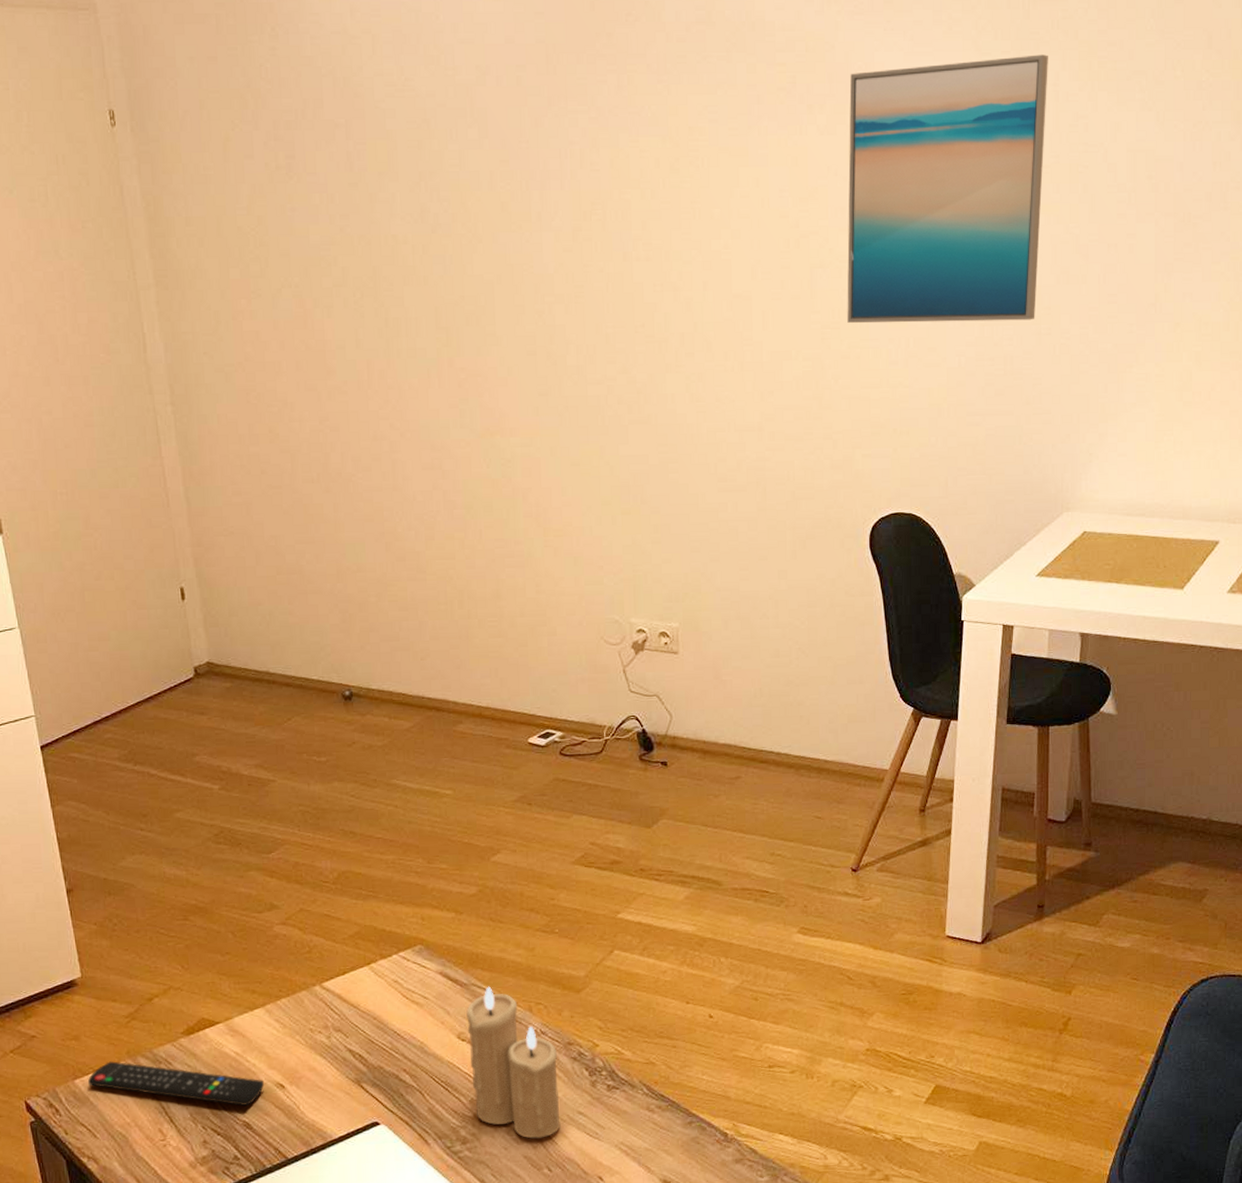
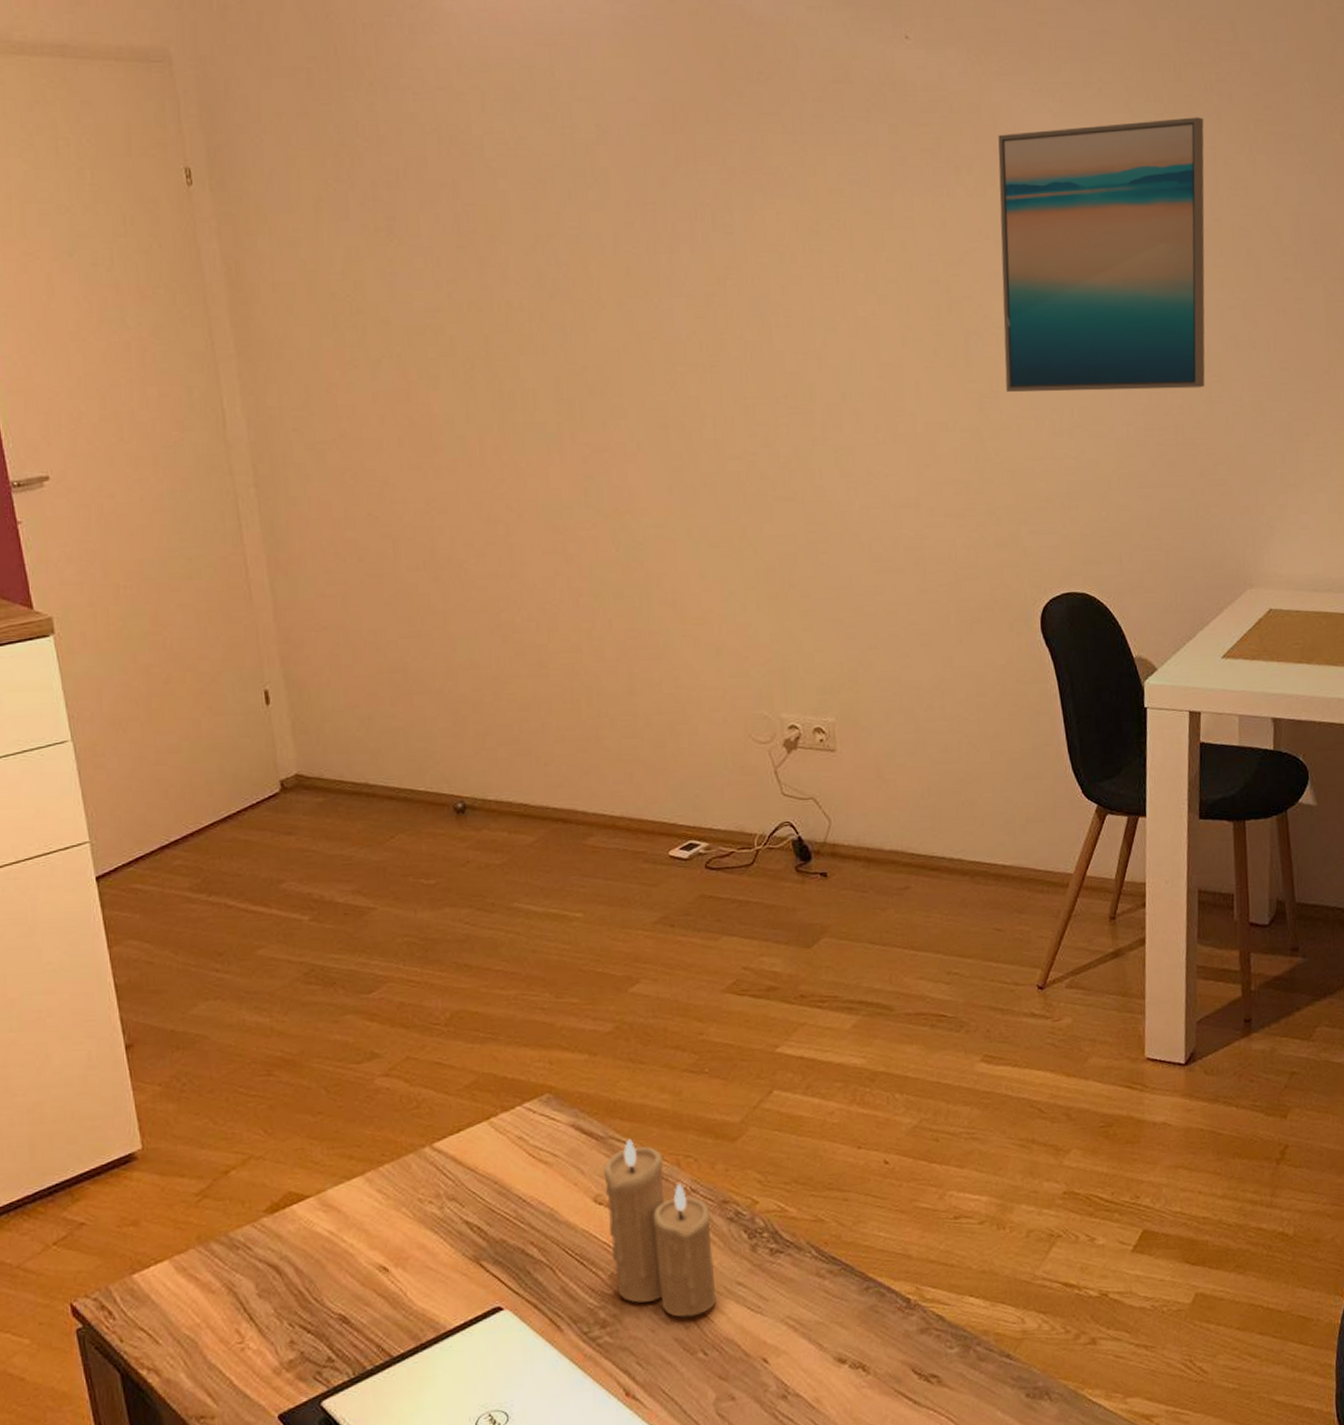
remote control: present [88,1061,265,1106] -> none [149,1249,365,1296]

